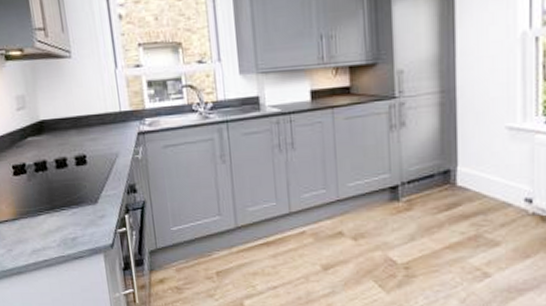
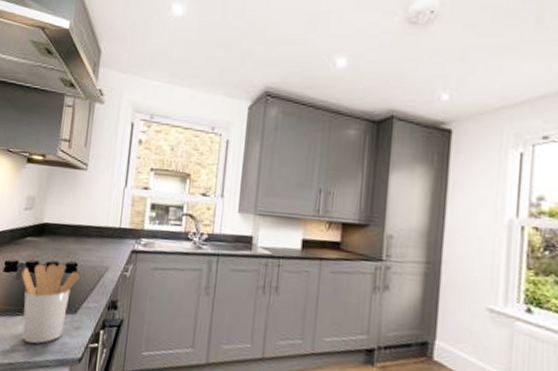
utensil holder: none [32,159,91,239] -> present [21,263,79,344]

